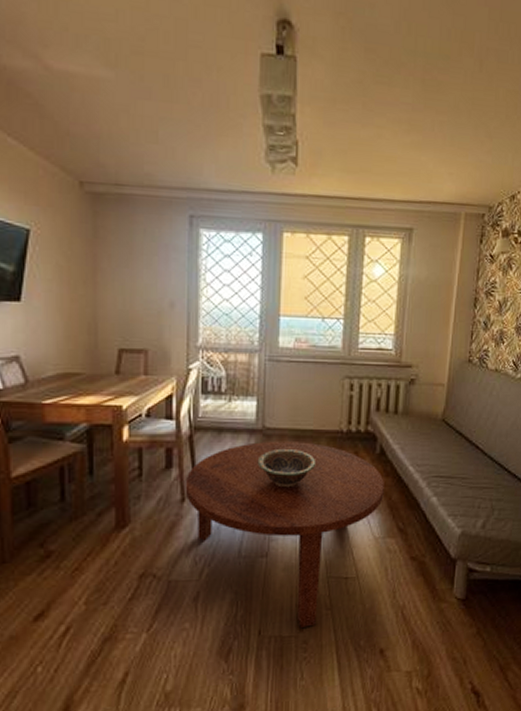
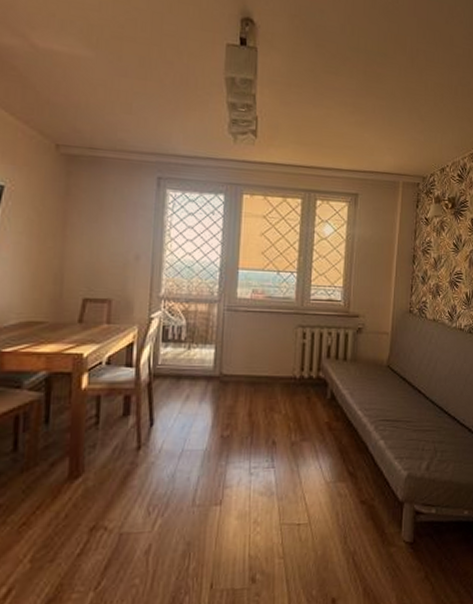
coffee table: present [185,440,384,628] -> none [141,387,335,579]
decorative bowl: present [257,448,315,488] -> none [214,394,270,434]

